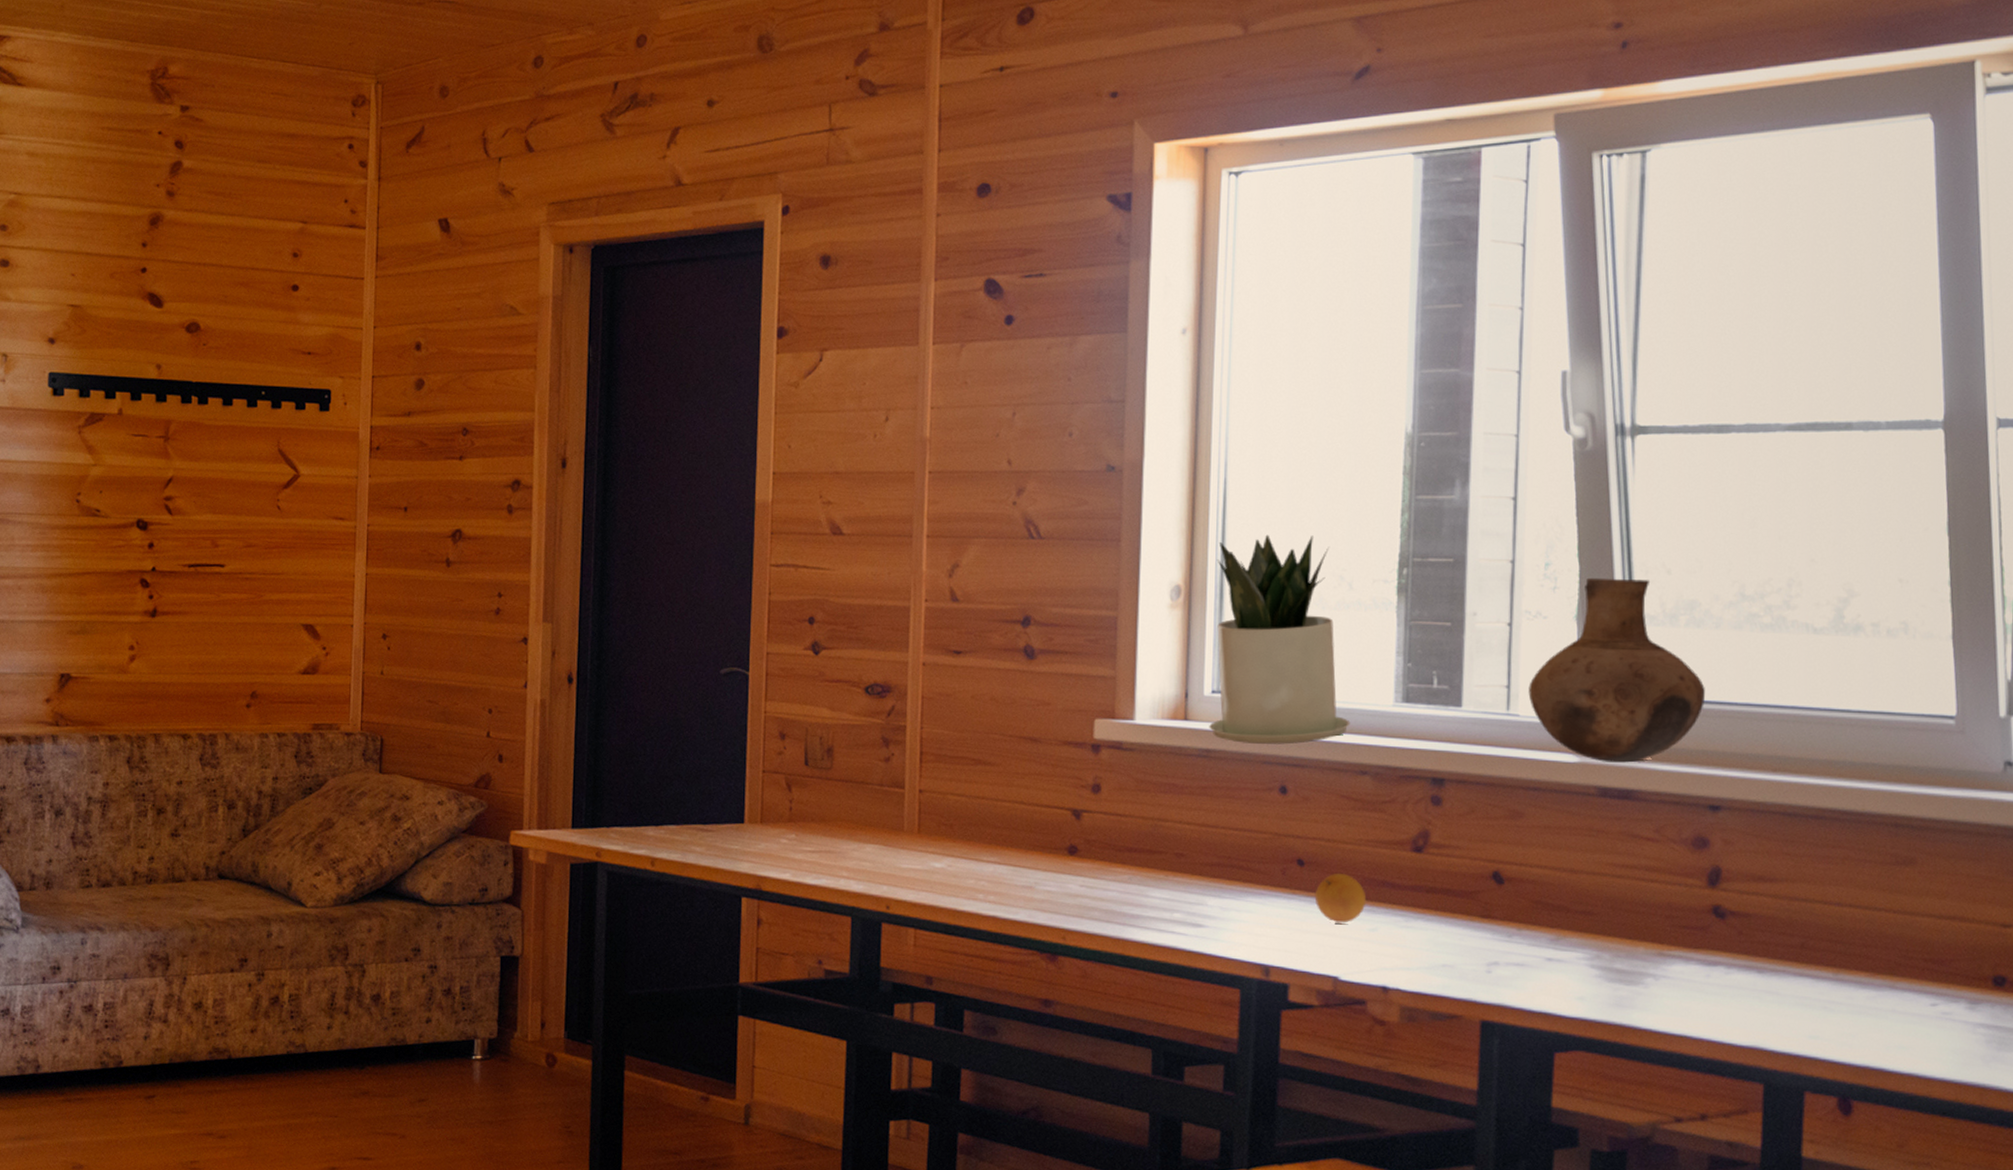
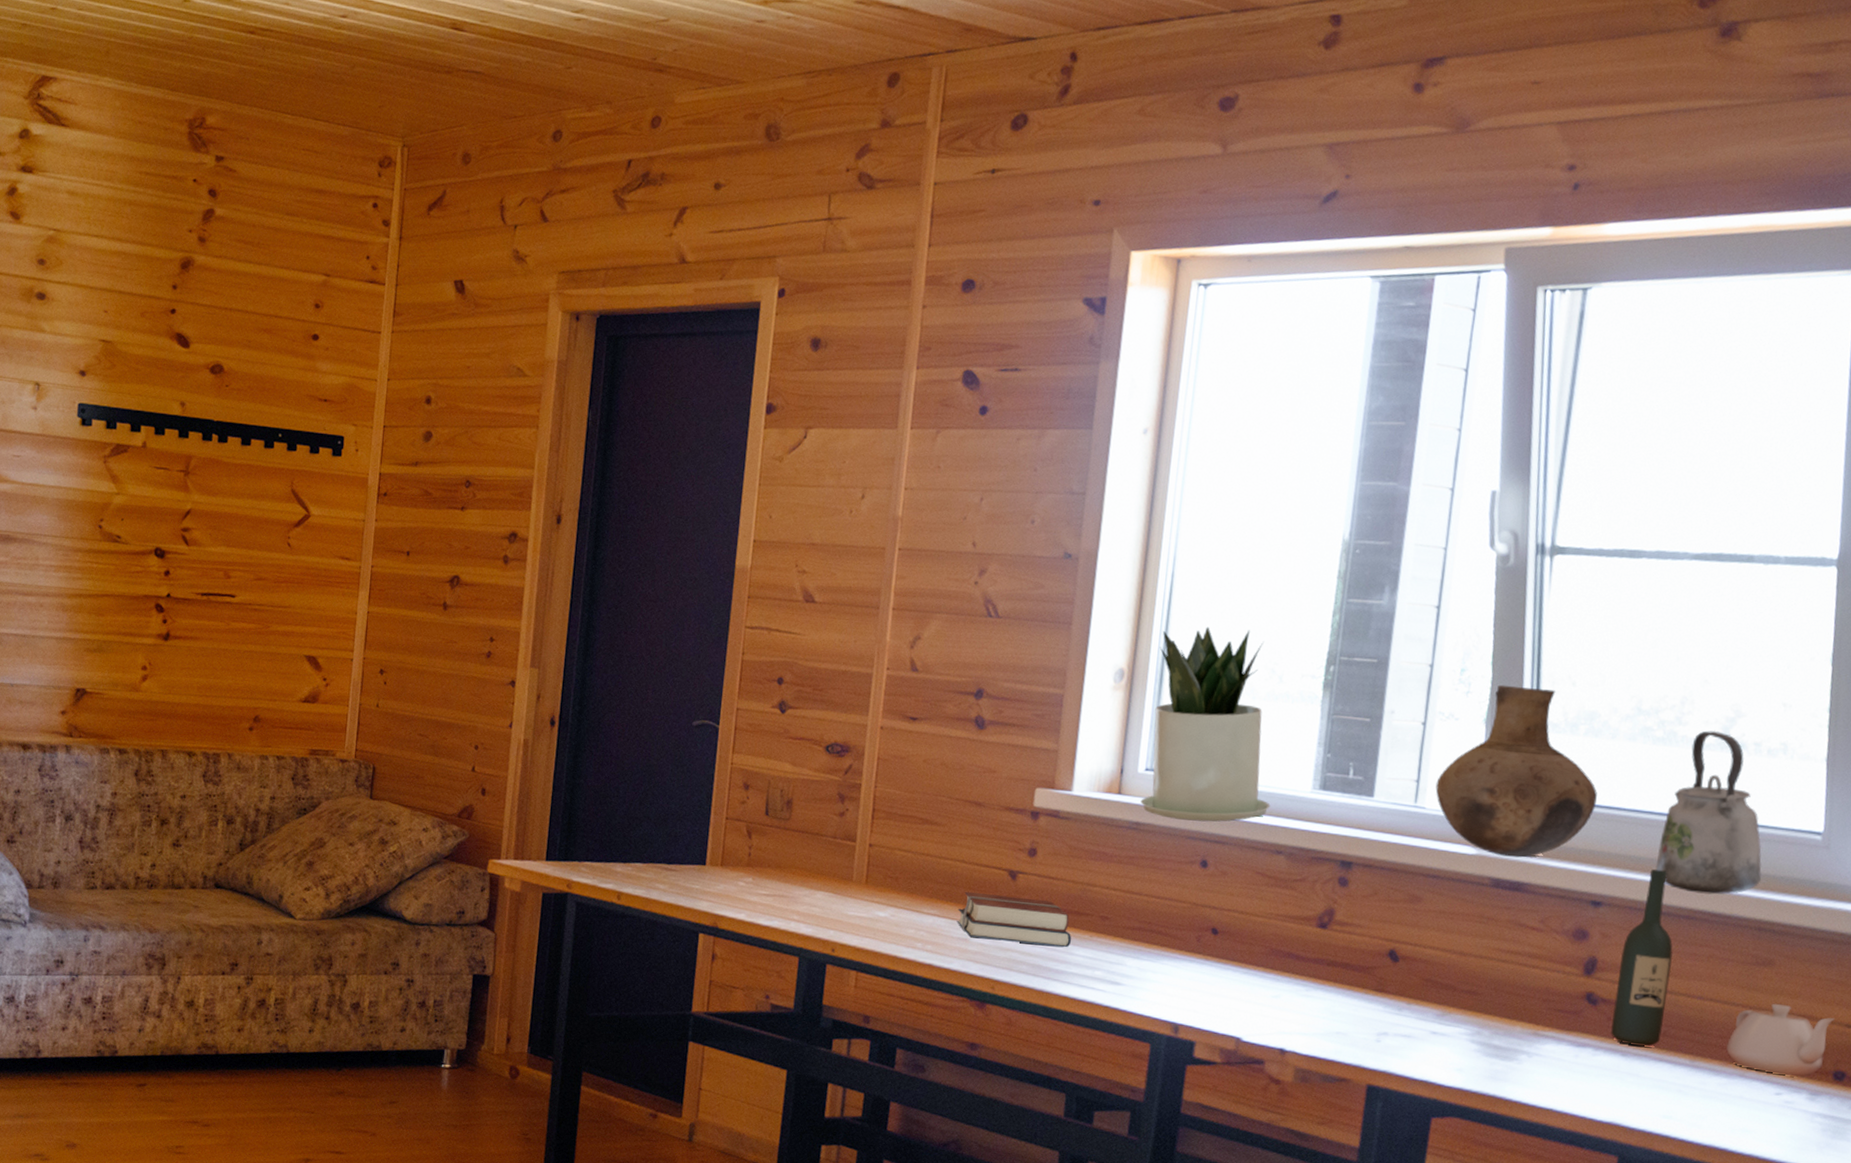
books: none [1019,834,1146,890] -> present [956,891,1072,948]
fruit: present [1314,873,1367,924] -> none [1225,942,1272,990]
wine bottle: none [1743,767,1803,961] -> present [1611,869,1673,1047]
kettle: none [1776,612,1893,791] -> present [1655,730,1762,895]
teapot: none [1872,905,1988,984] -> present [1726,1003,1835,1077]

